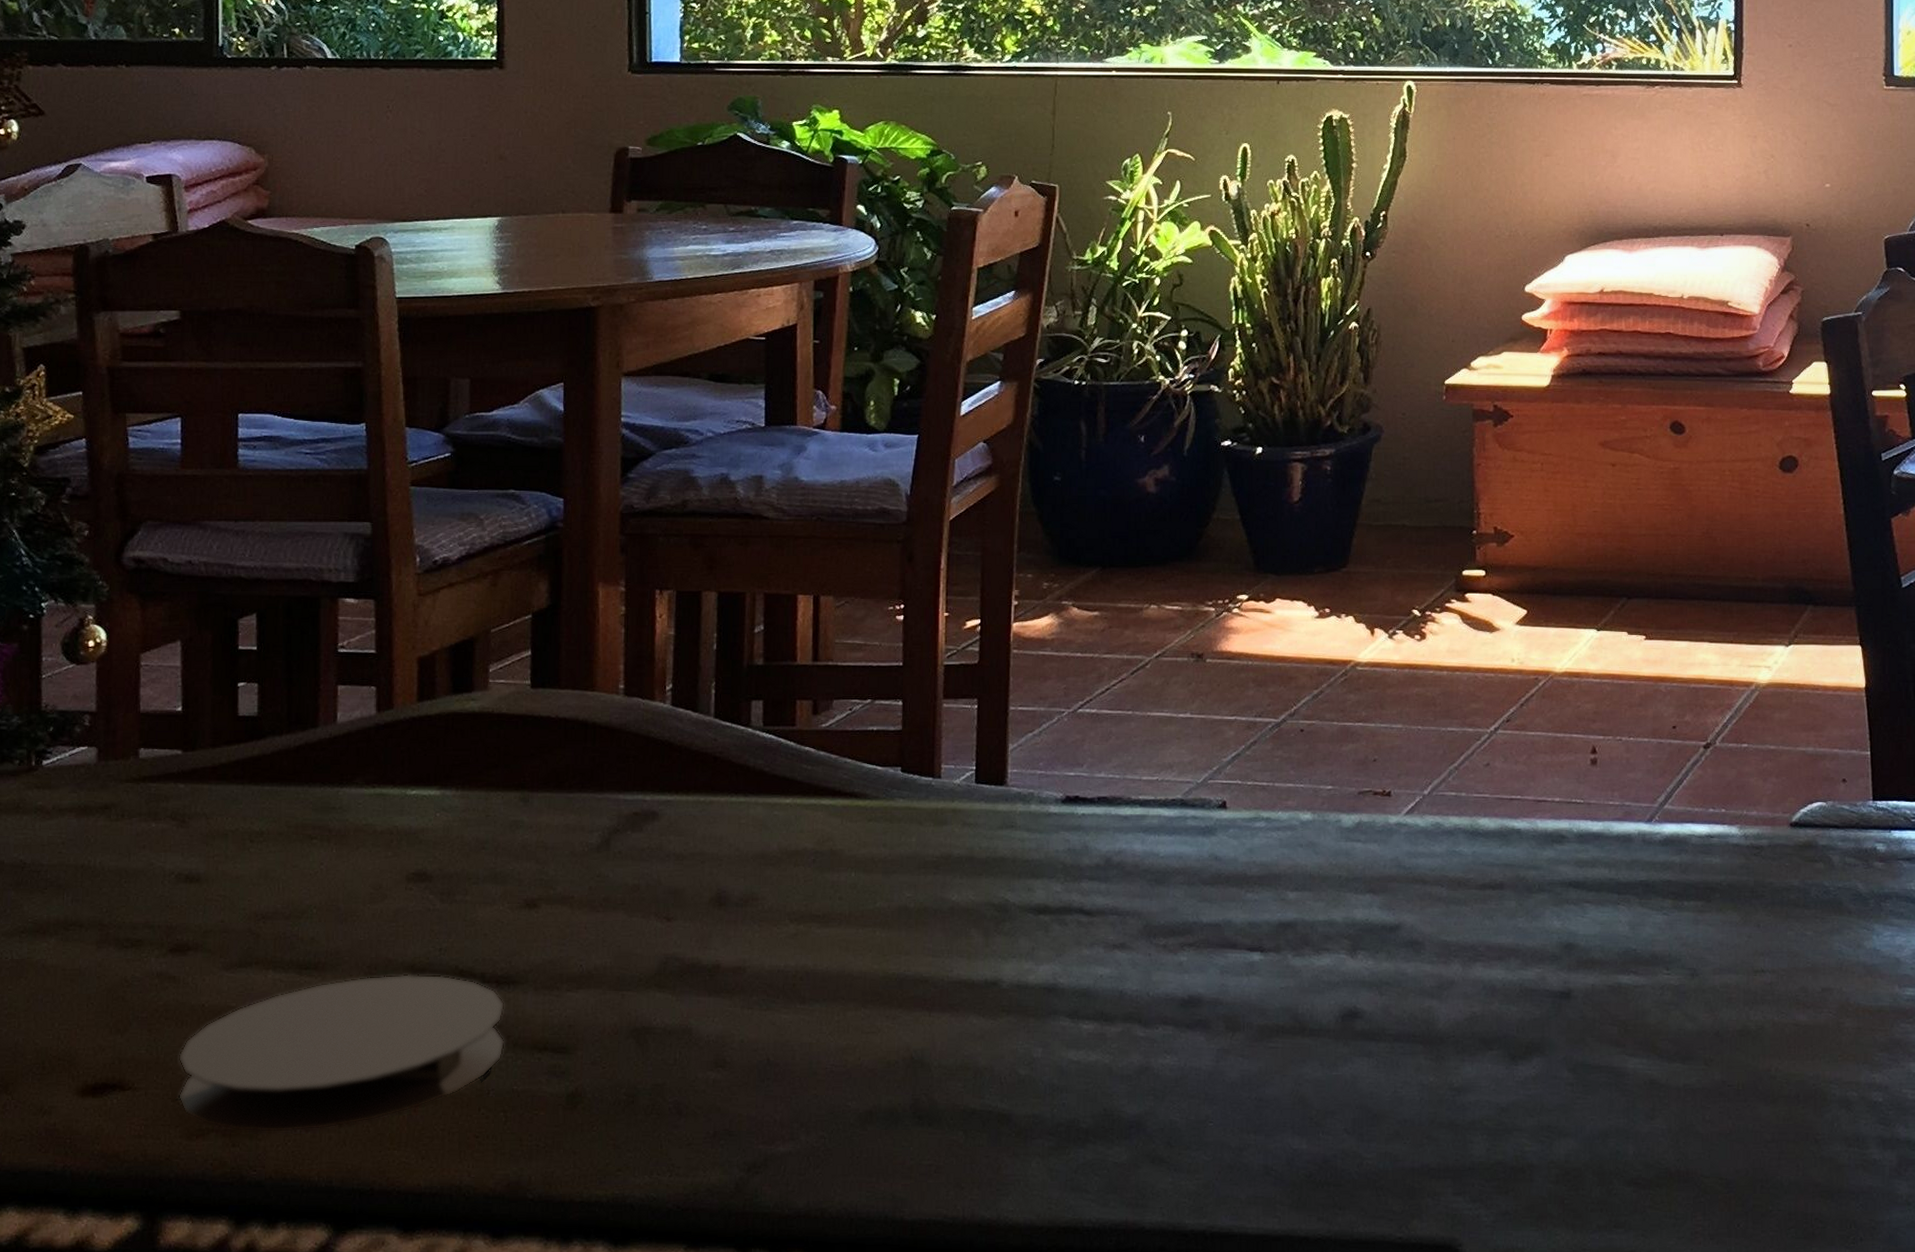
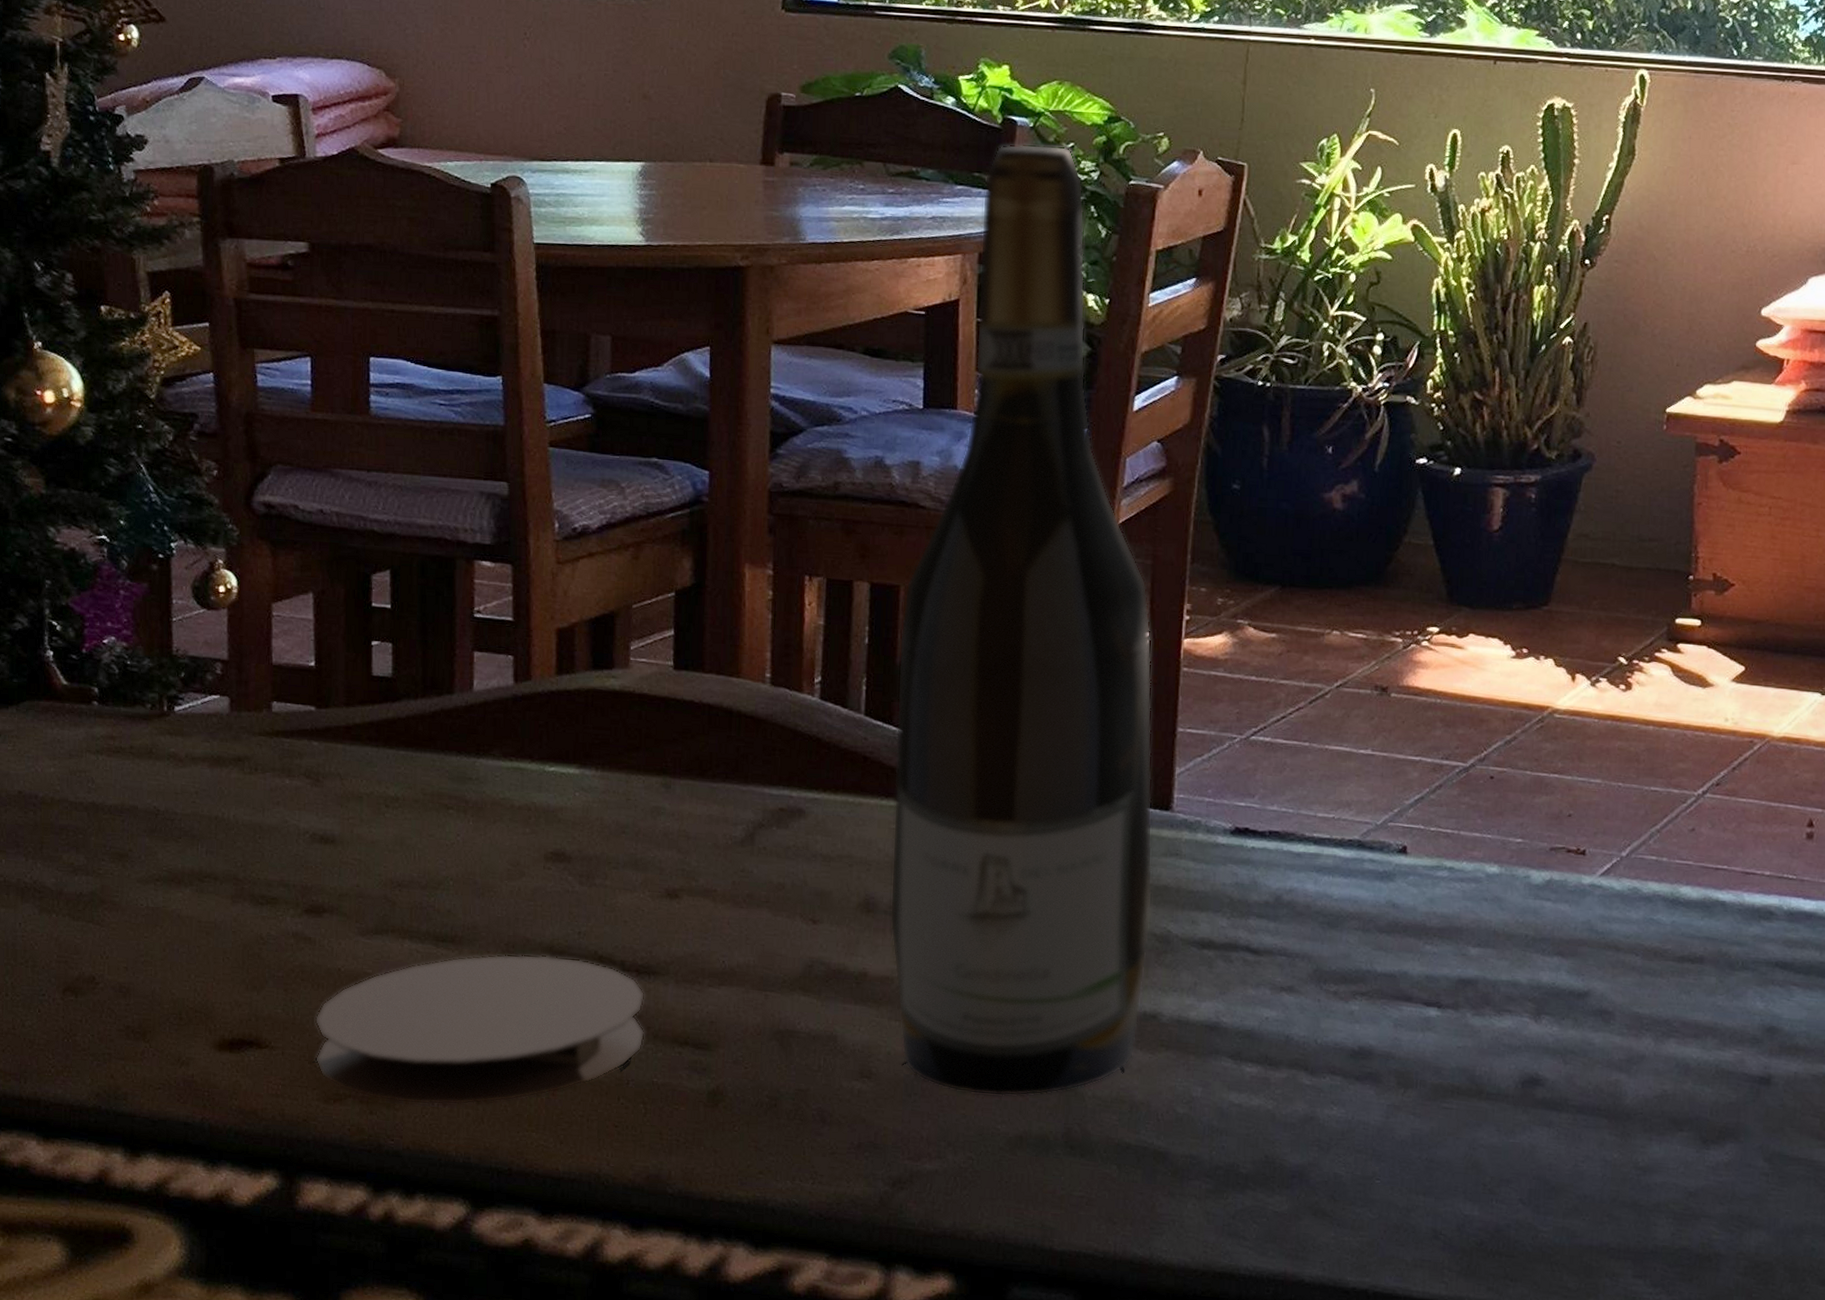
wine bottle: none [741,179,991,1074] -> present [889,143,1153,1097]

